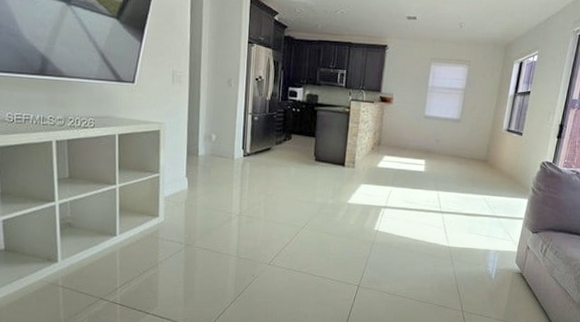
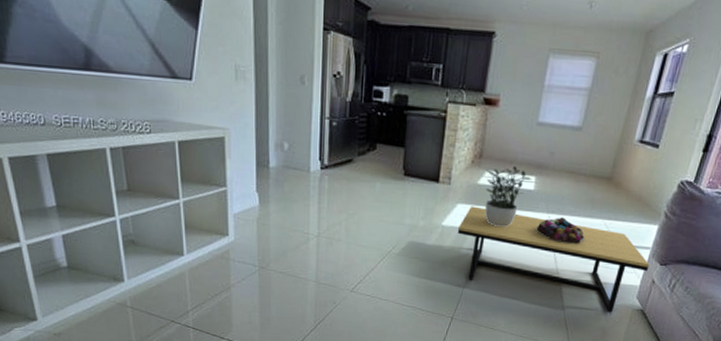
coffee table: none [361,186,524,276] -> present [457,206,650,313]
potted plant: none [384,152,422,203] -> present [484,166,532,227]
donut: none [428,194,469,217] -> present [536,217,585,244]

